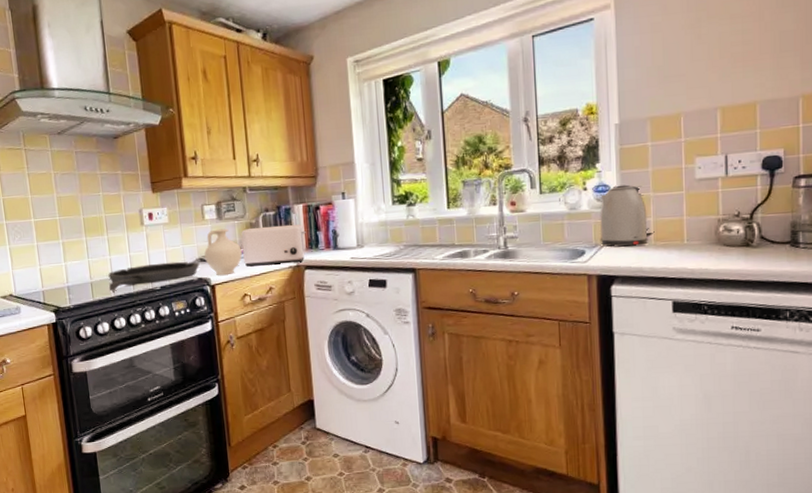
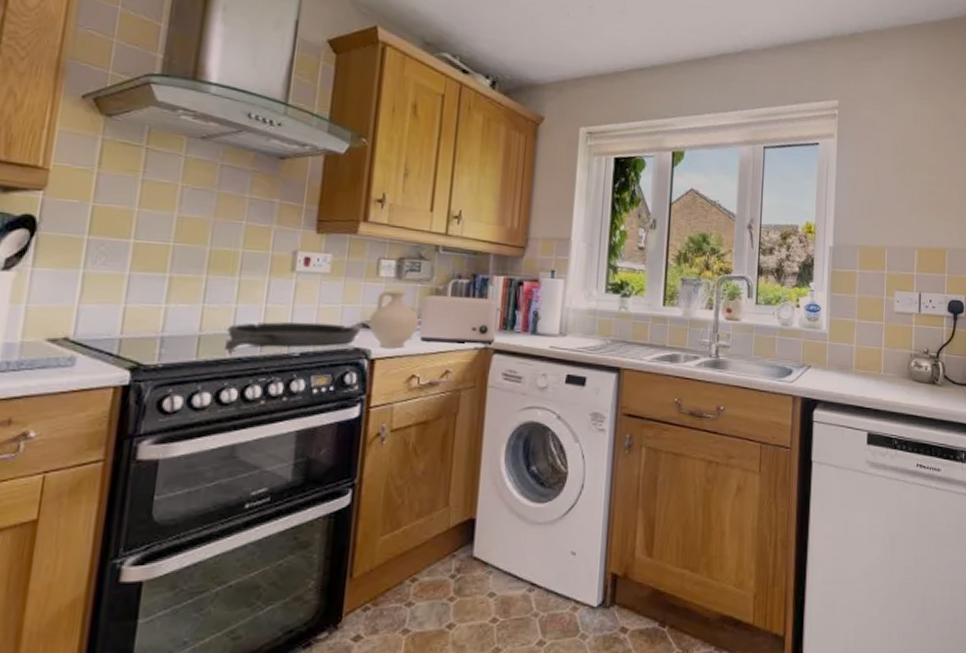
kettle: present [600,184,655,247] -> none [808,307,856,371]

